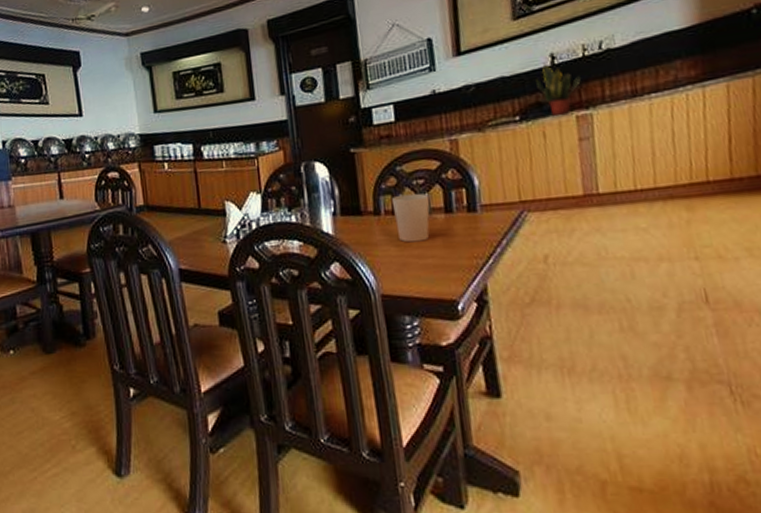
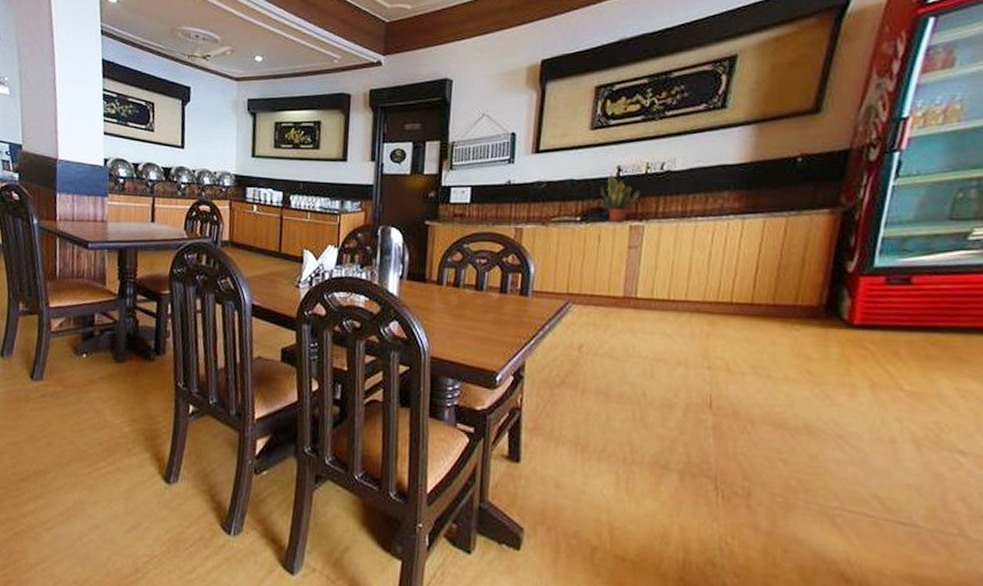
cup: present [392,193,430,243] -> none [454,270,489,315]

